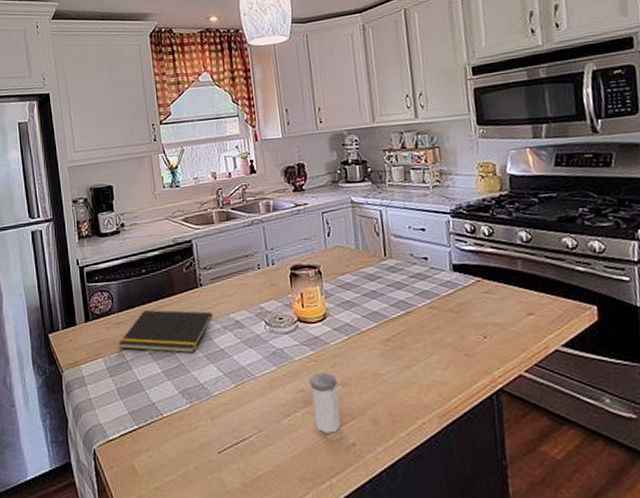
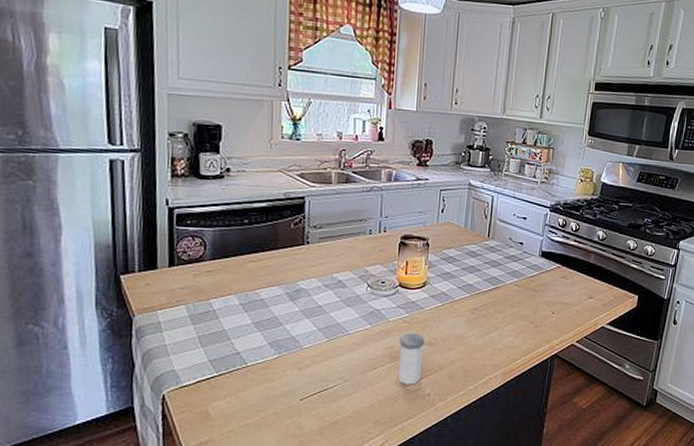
notepad: present [118,310,212,354] -> none [205,262,315,307]

